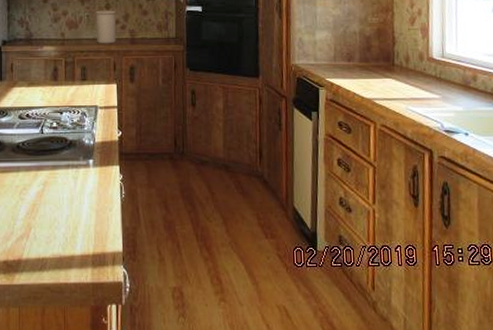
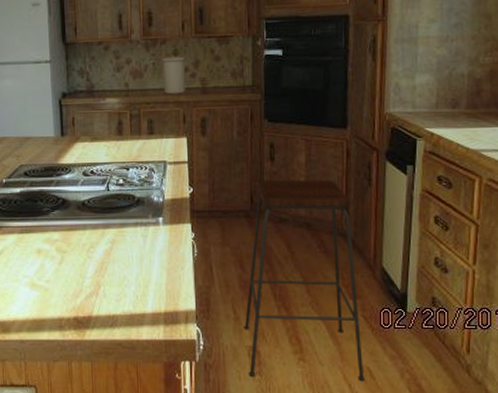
bar stool: none [168,124,281,320] -> present [244,179,365,381]

